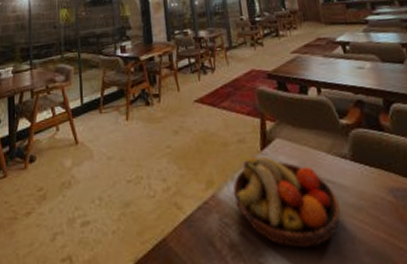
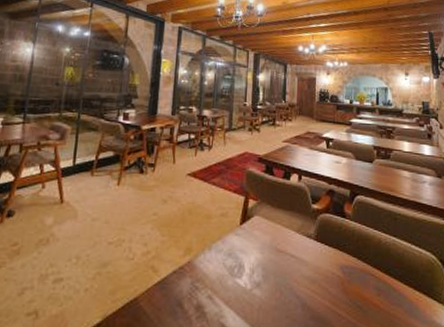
fruit bowl: present [232,156,341,249] -> none [208,230,297,312]

